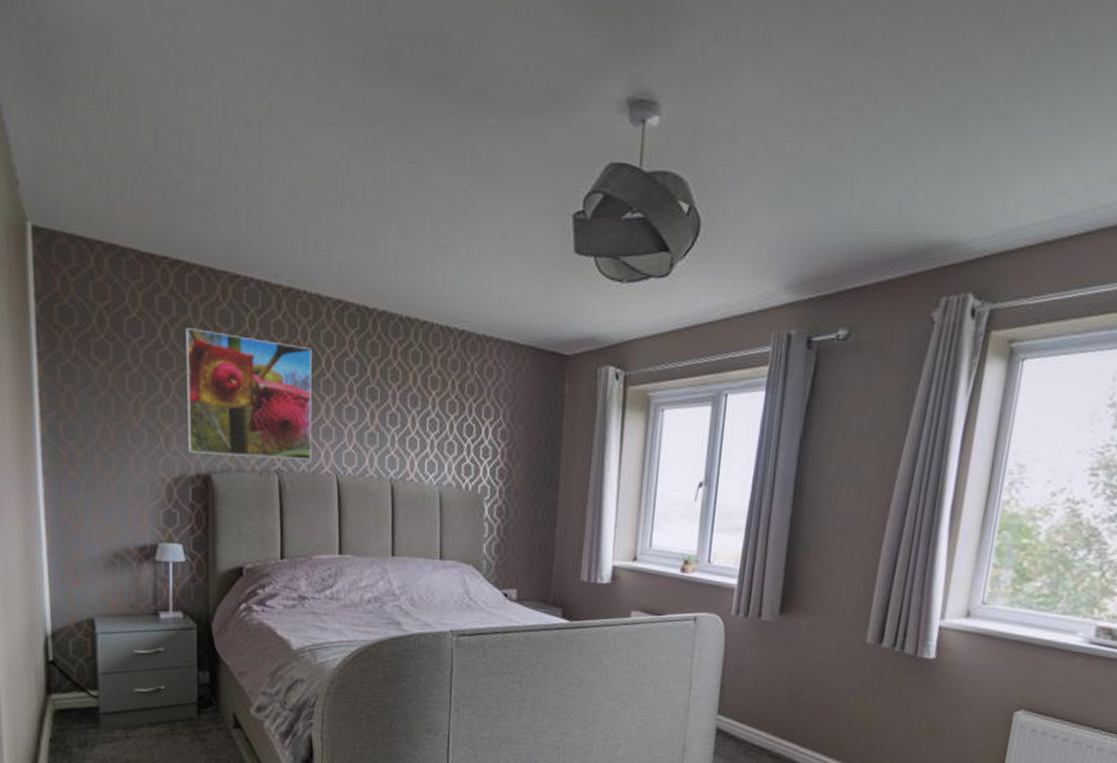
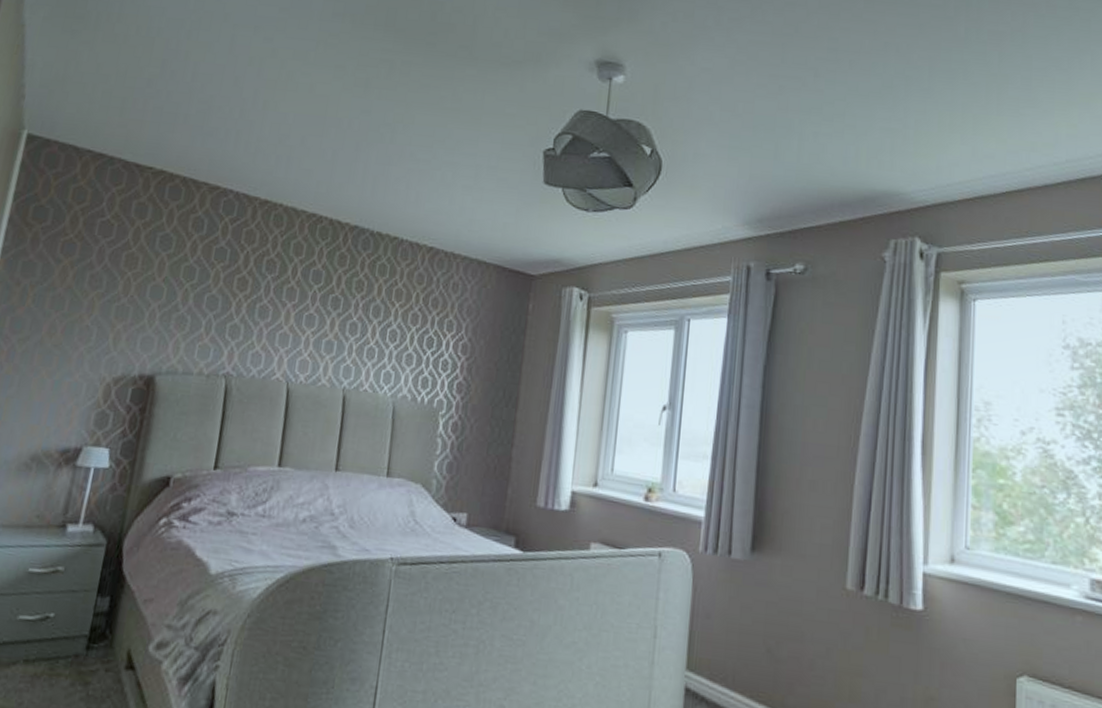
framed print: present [185,328,312,460] -> none [136,232,280,365]

